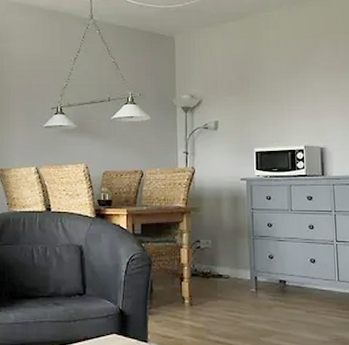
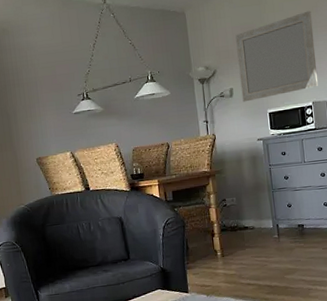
home mirror: none [226,50,313,137] -> present [235,10,319,102]

